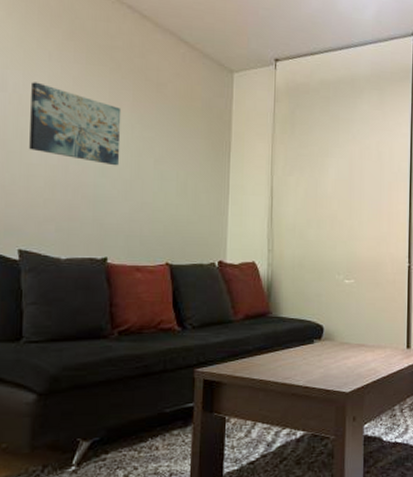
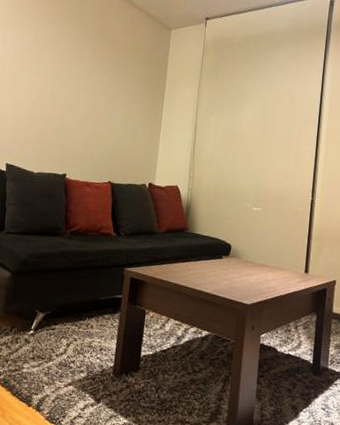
wall art: present [29,82,122,166] -> none [18,38,84,104]

